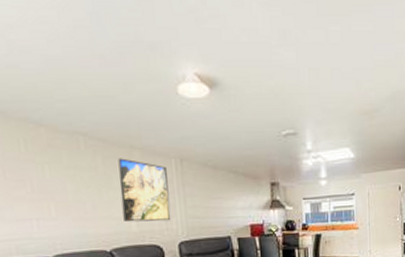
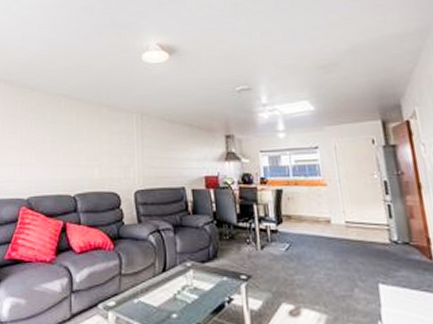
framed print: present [118,158,171,223] -> none [88,114,130,170]

